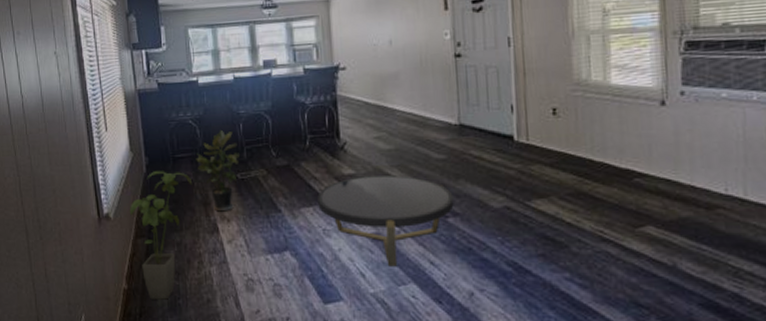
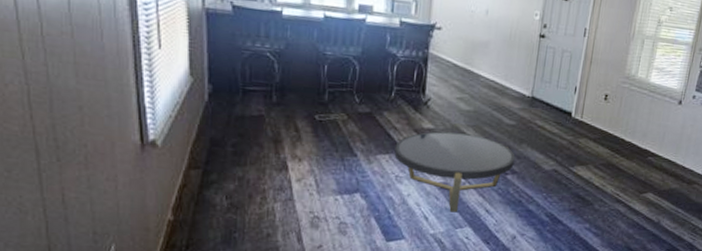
house plant: present [130,171,192,300] -> none [184,101,263,233]
potted plant: present [196,129,239,212] -> none [270,67,320,151]

